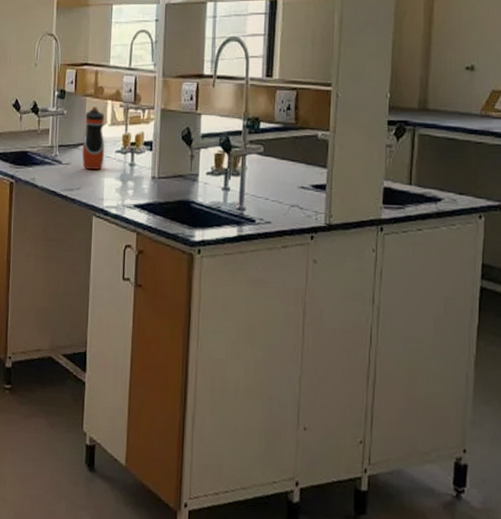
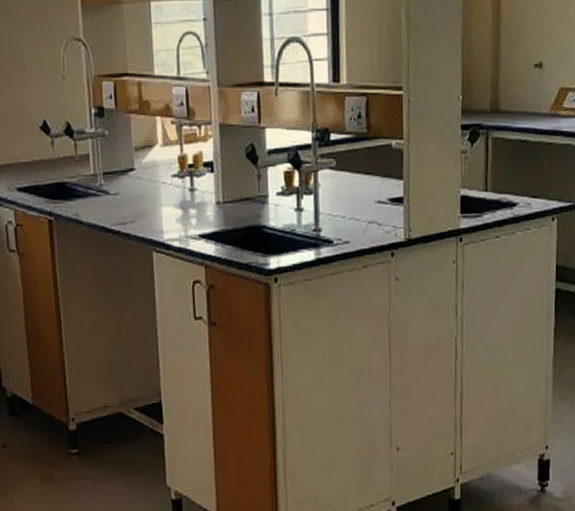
water bottle: present [82,107,105,169] -> none [131,125,159,198]

